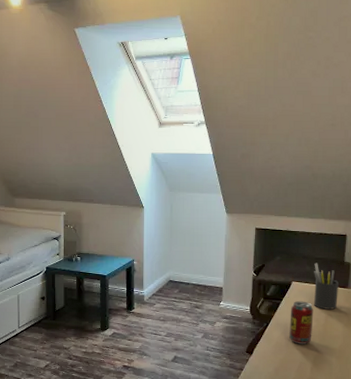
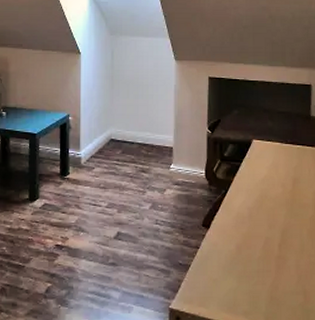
beverage can: present [289,301,314,344] -> none [252,163,279,215]
pen holder: present [314,263,339,310] -> none [277,117,306,173]

